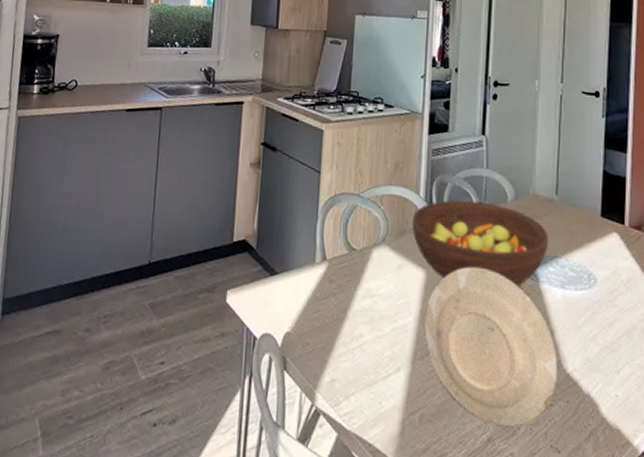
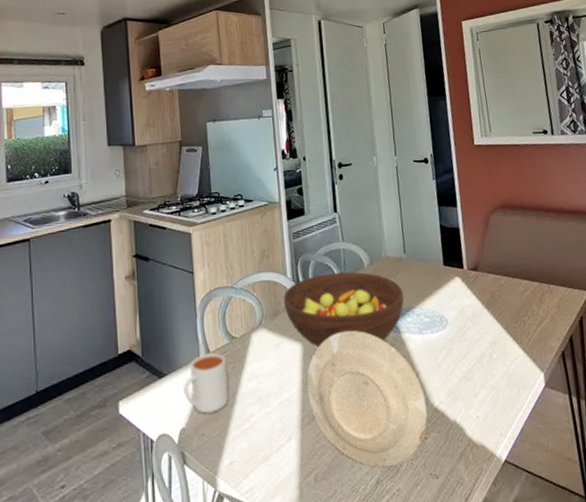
mug: none [294,259,341,324] -> present [183,352,228,414]

